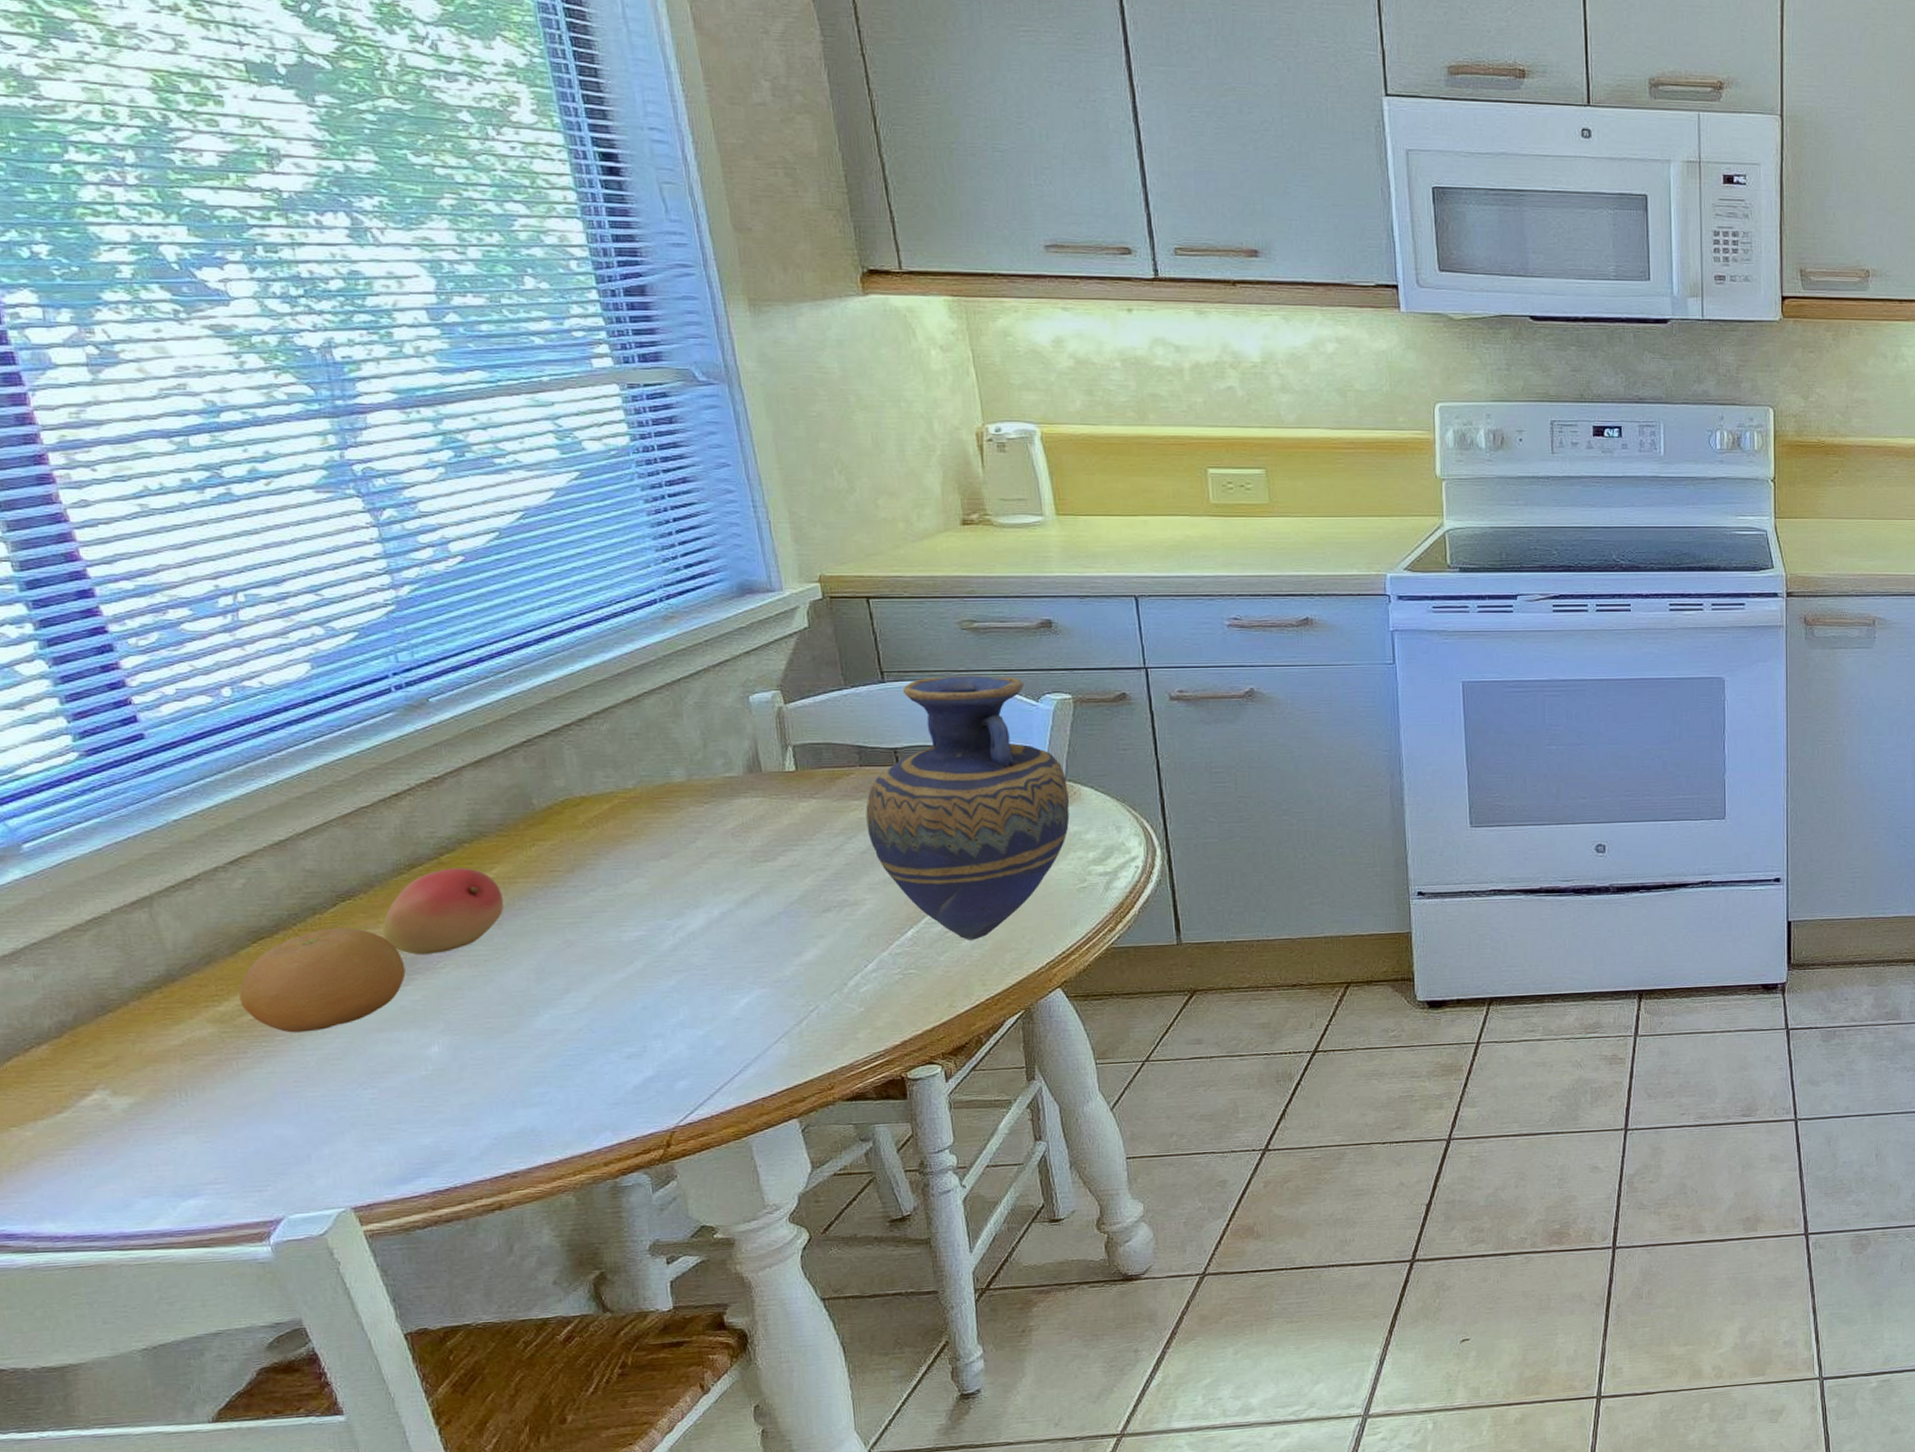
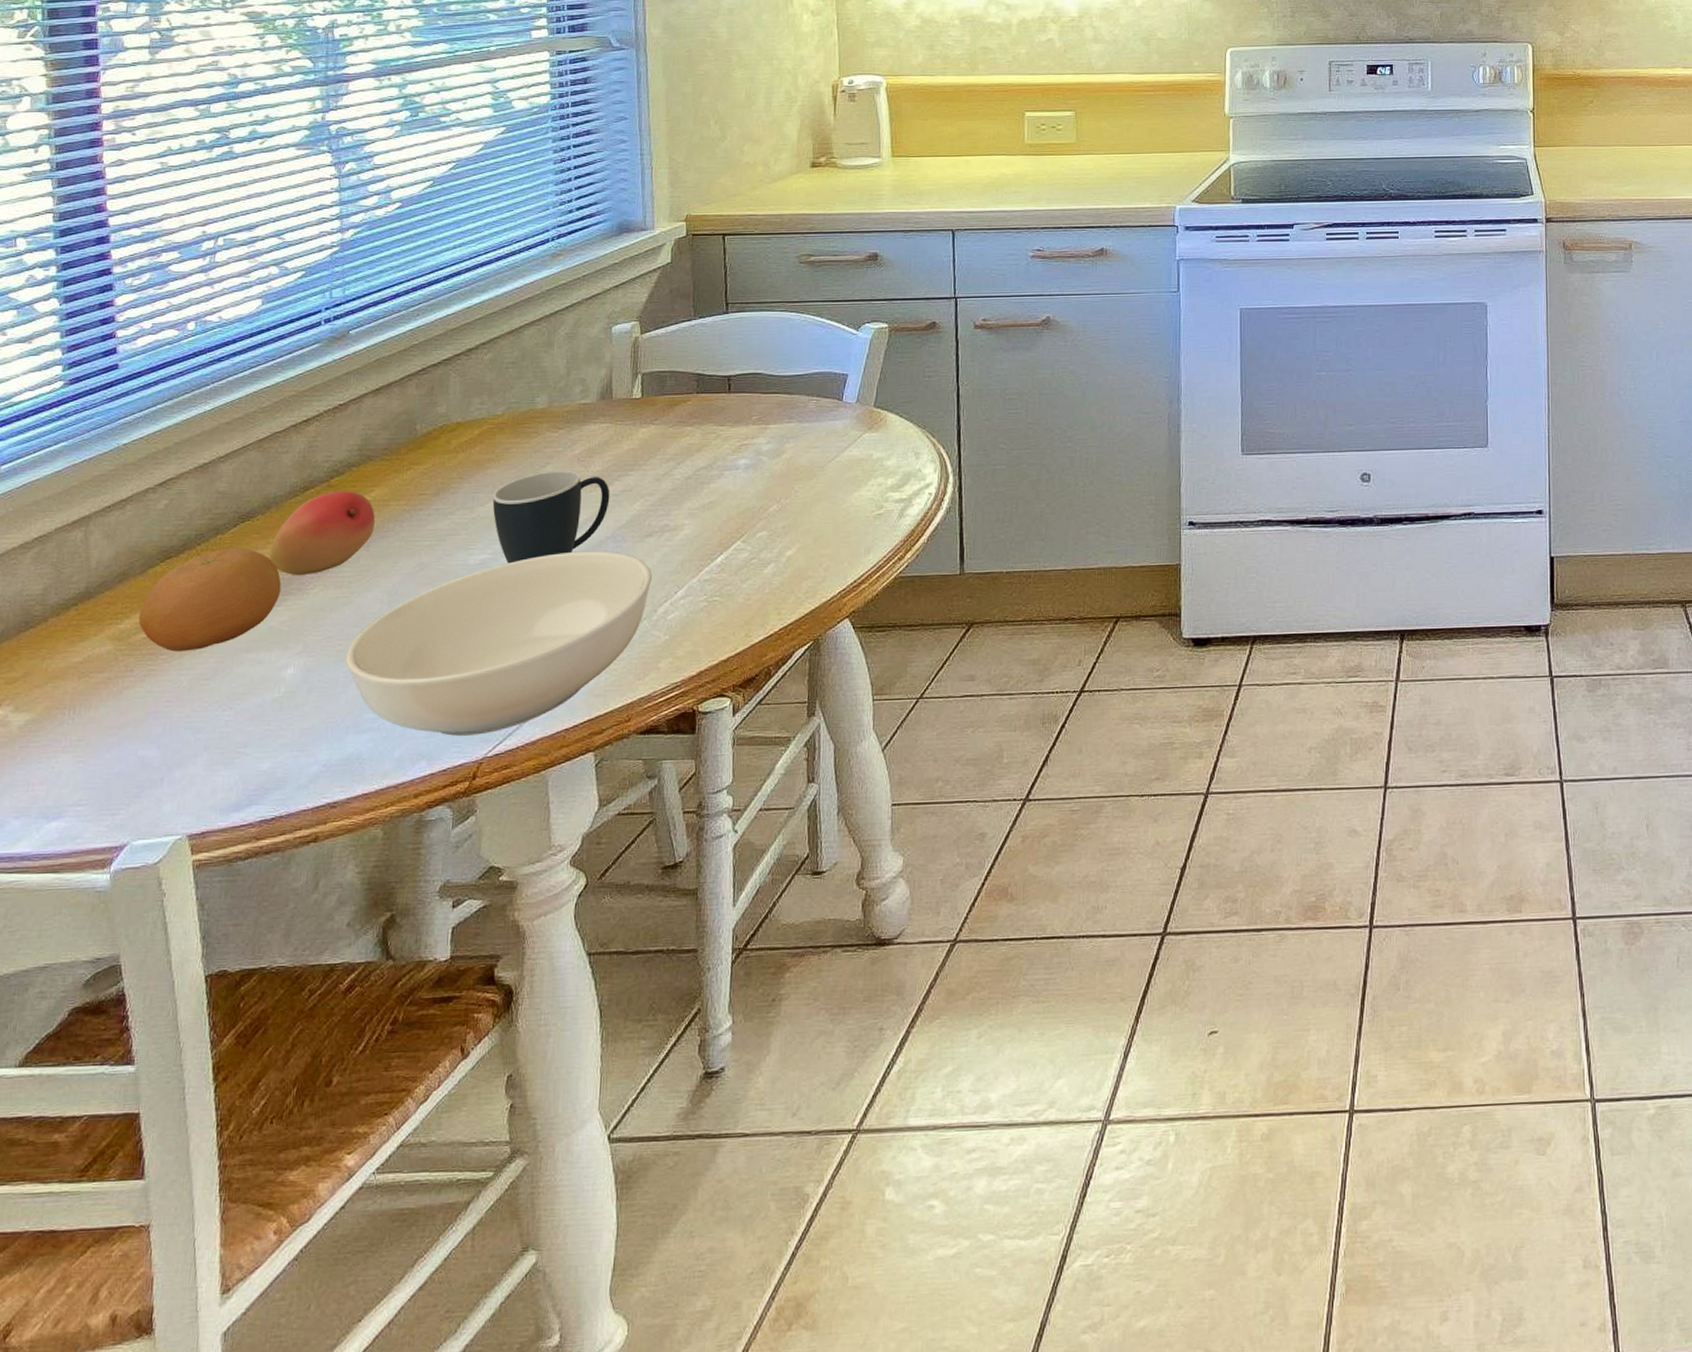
bowl: none [496,926,836,1107] -> present [345,550,652,736]
mug: none [638,845,776,940] -> present [492,470,610,564]
vase: present [865,675,1070,940] -> none [695,306,876,567]

